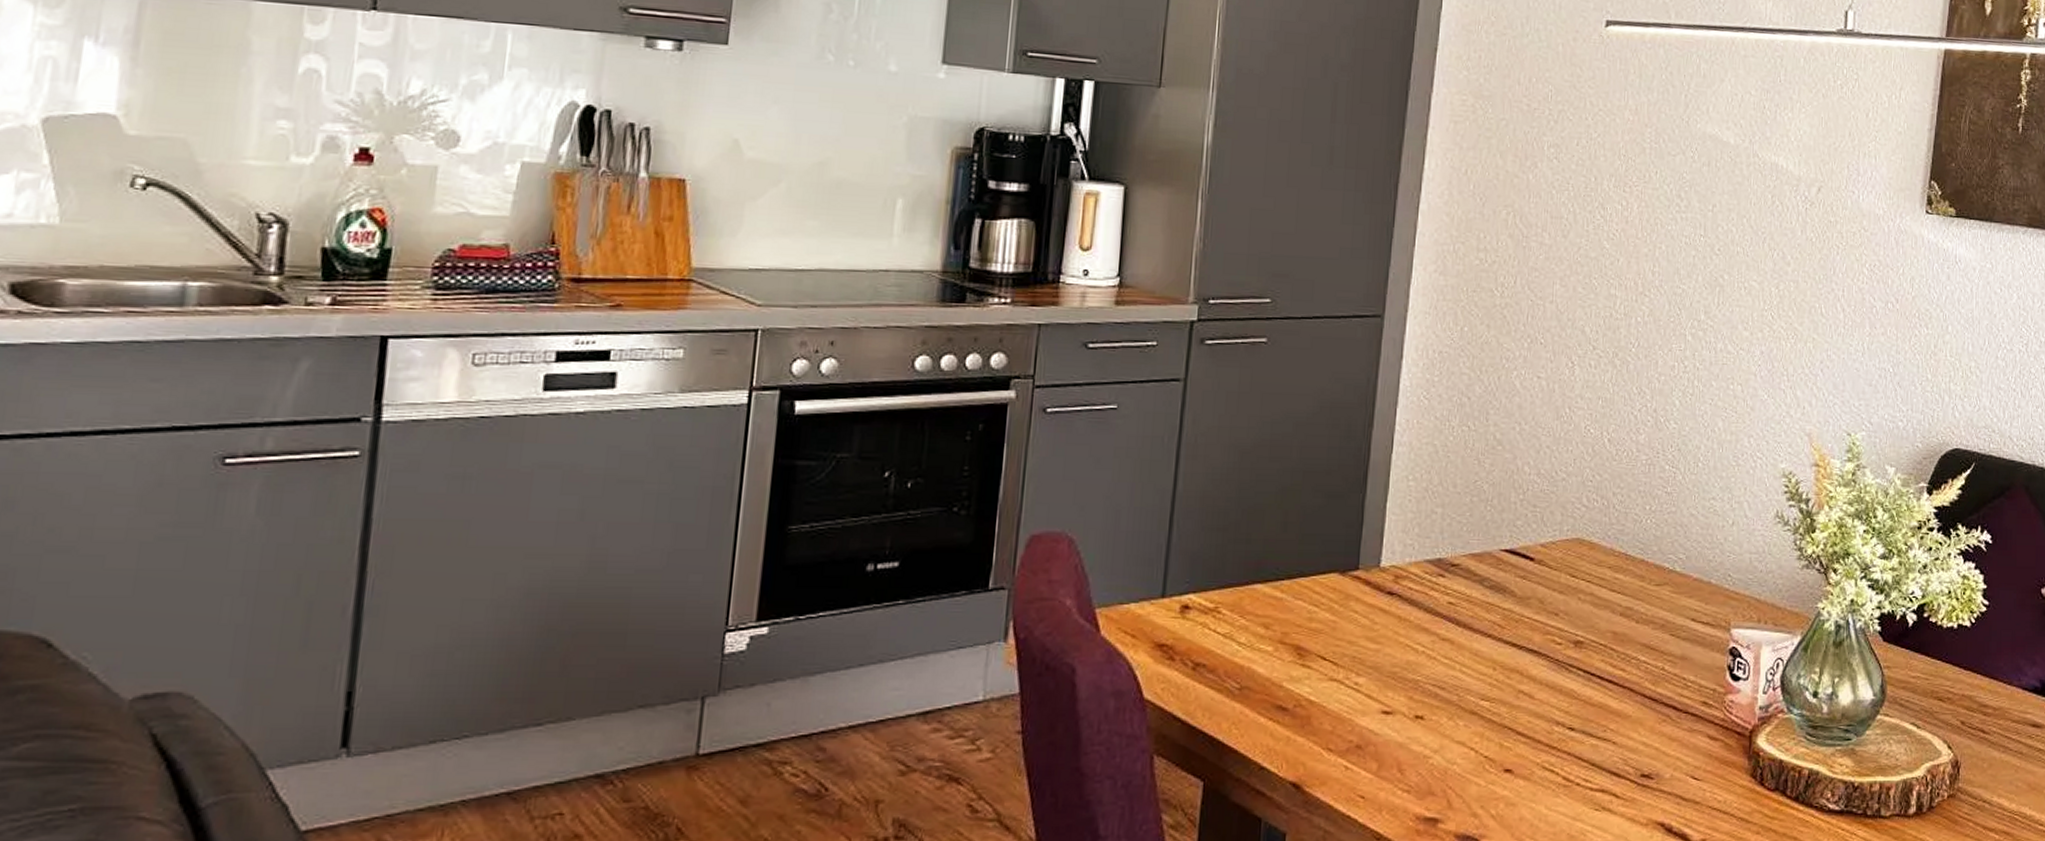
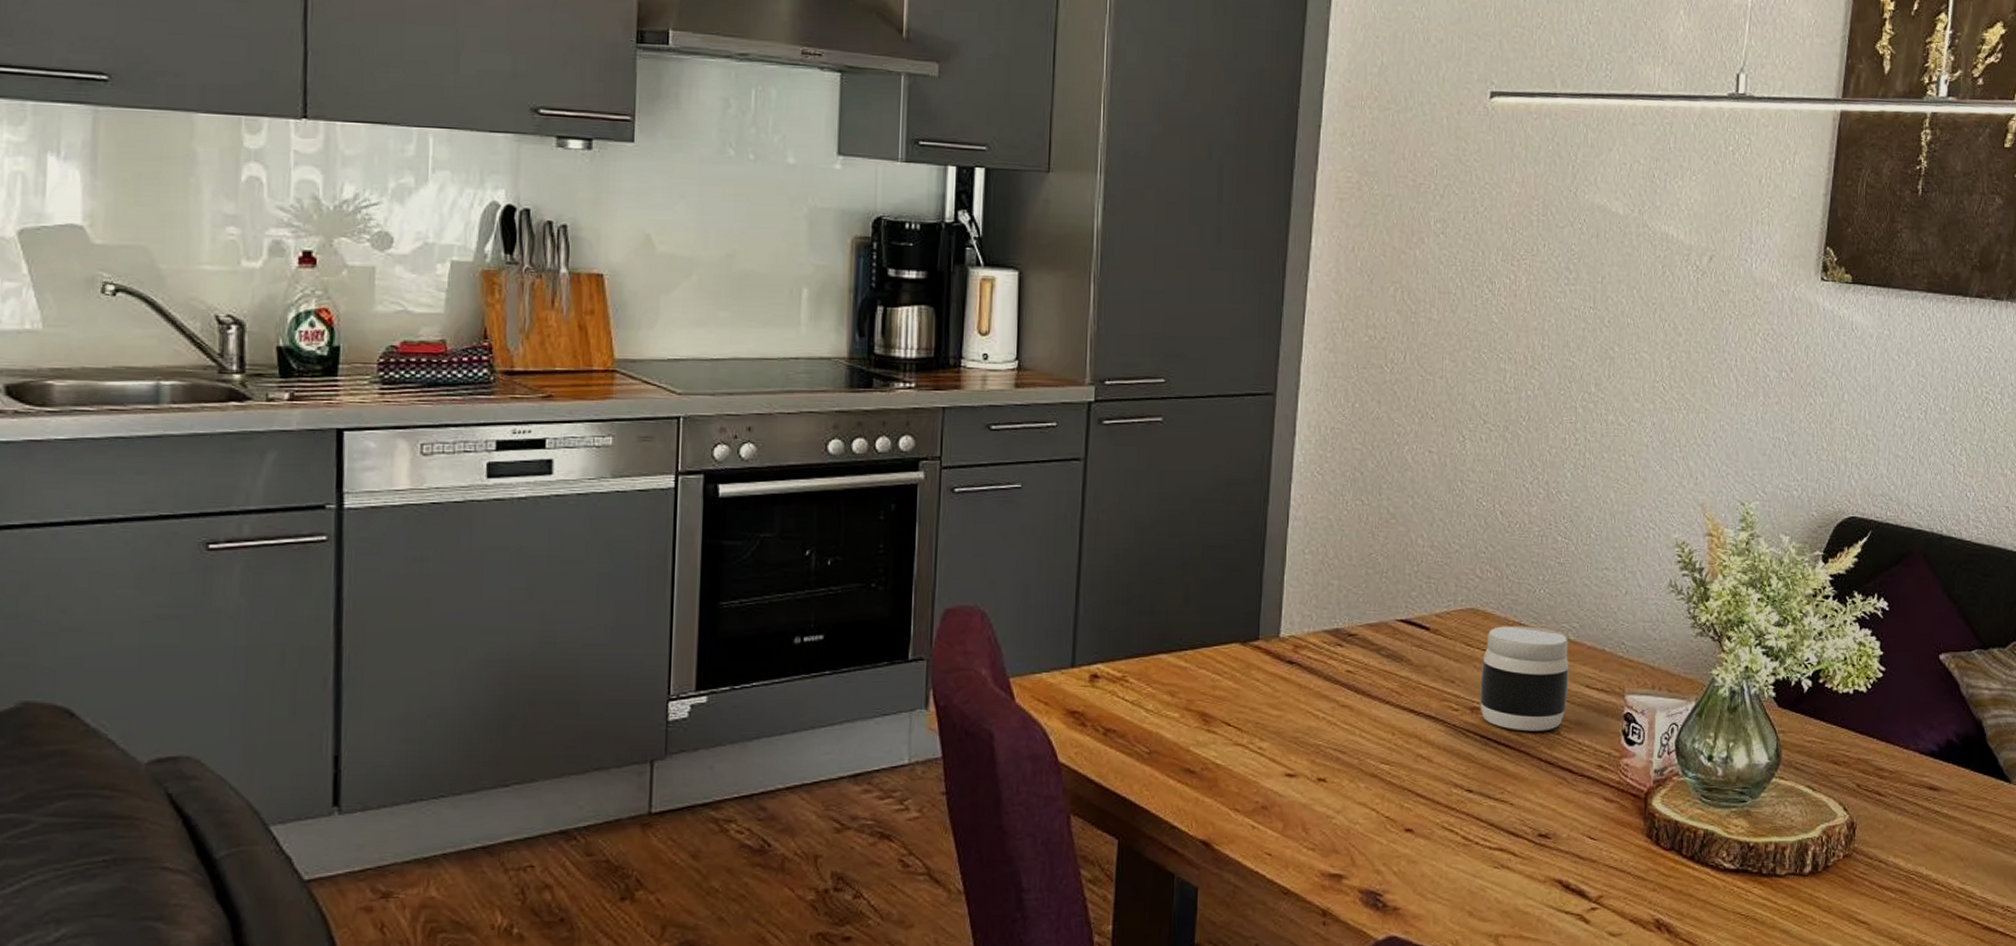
jar: none [1583,557,1675,667] -> present [1480,626,1569,732]

